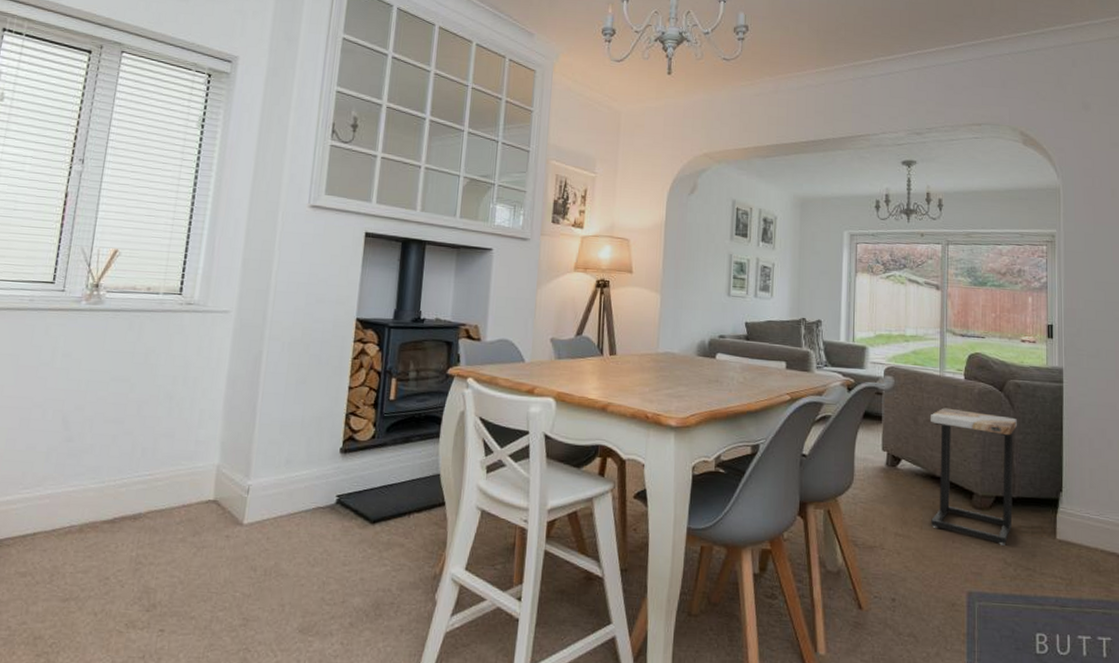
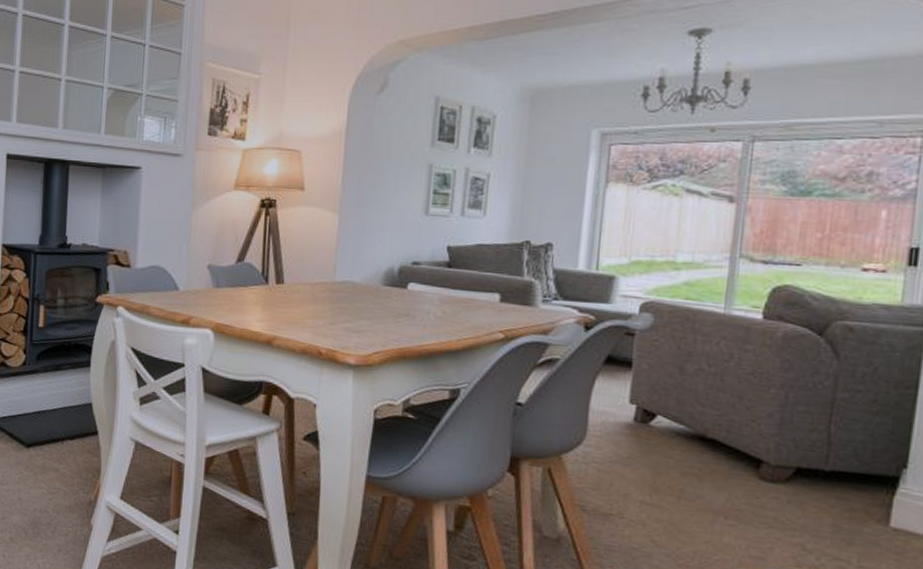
side table: present [931,407,1018,545] -> none [694,354,844,528]

